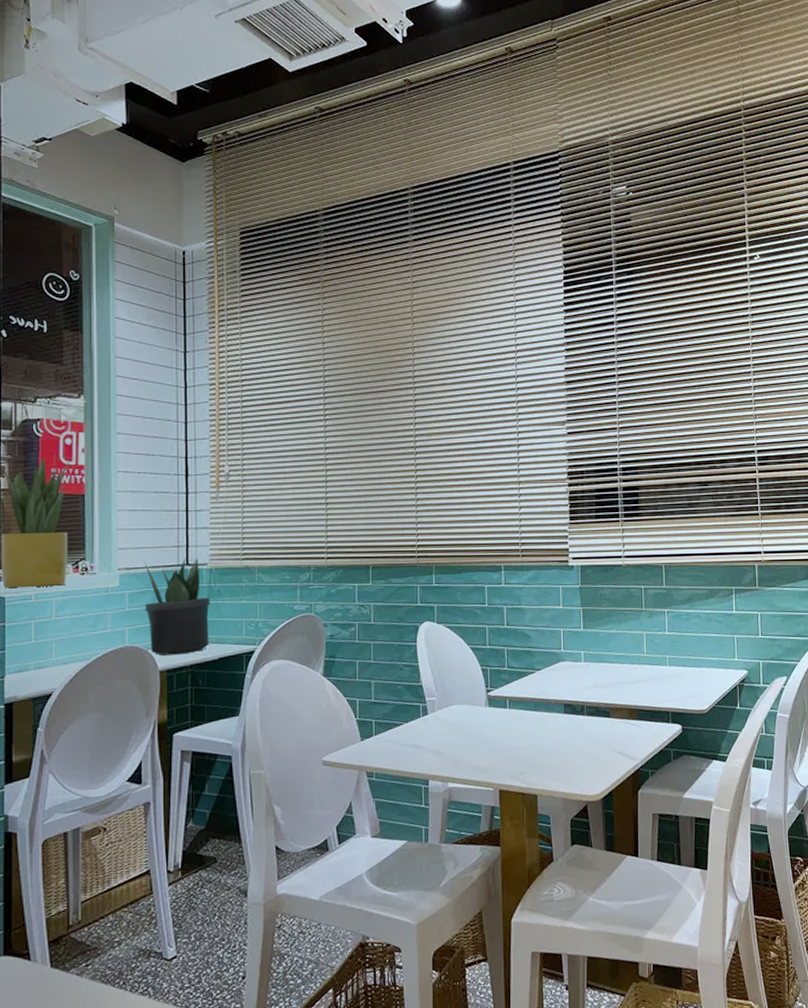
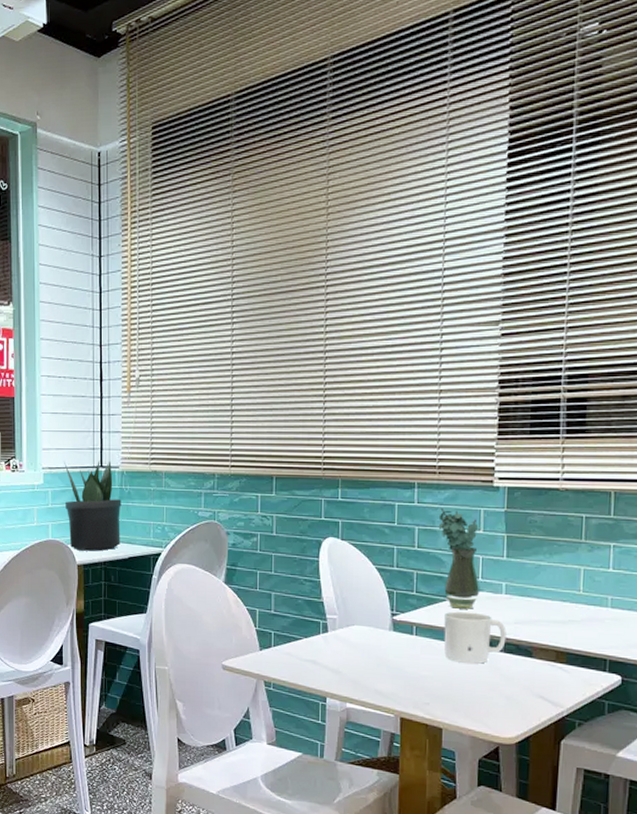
vase: none [524,587,563,679] -> present [438,507,480,609]
mug: none [534,681,587,731] -> present [443,611,506,665]

